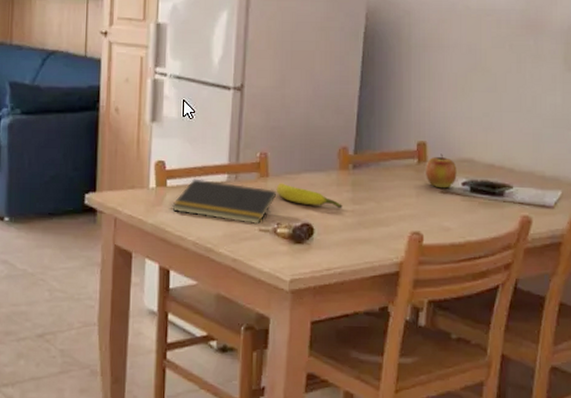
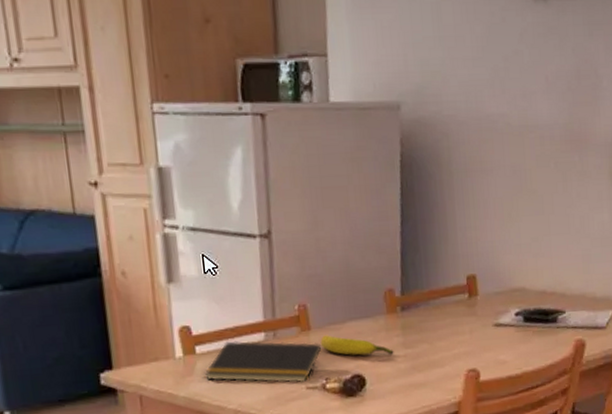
apple: present [426,154,457,189] -> none [477,285,510,322]

